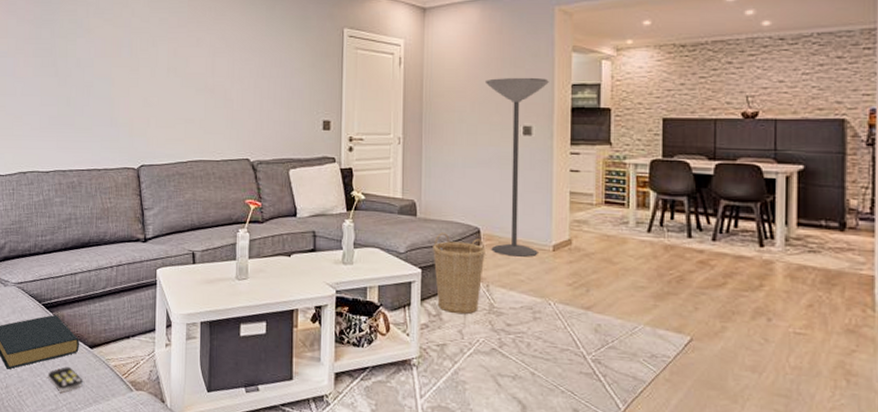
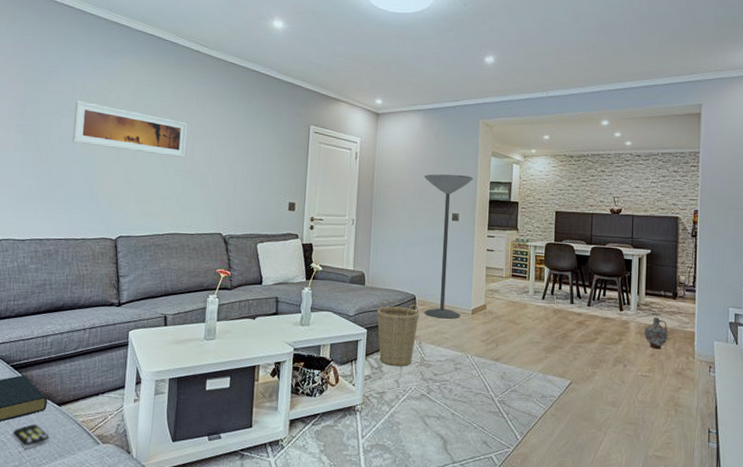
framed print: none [89,18,207,75] -> present [72,100,188,158]
ceramic jug: none [796,255,833,299] -> present [644,317,668,350]

